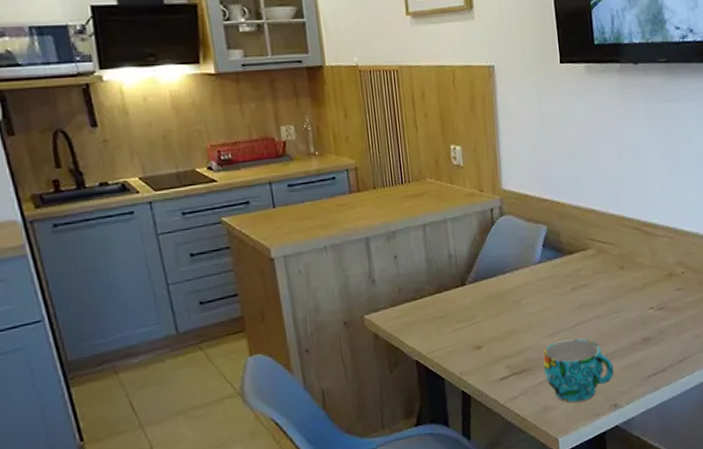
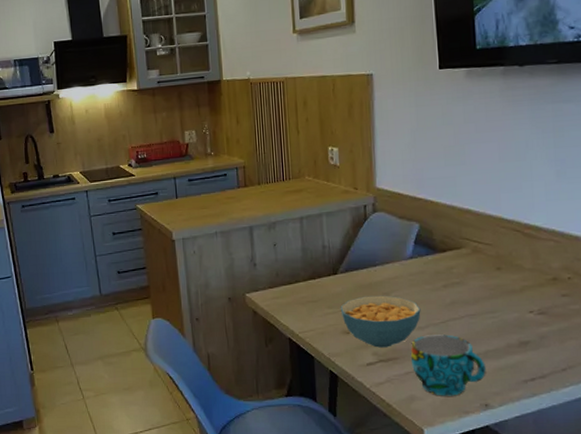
cereal bowl: none [470,303,552,360] -> present [340,295,421,348]

